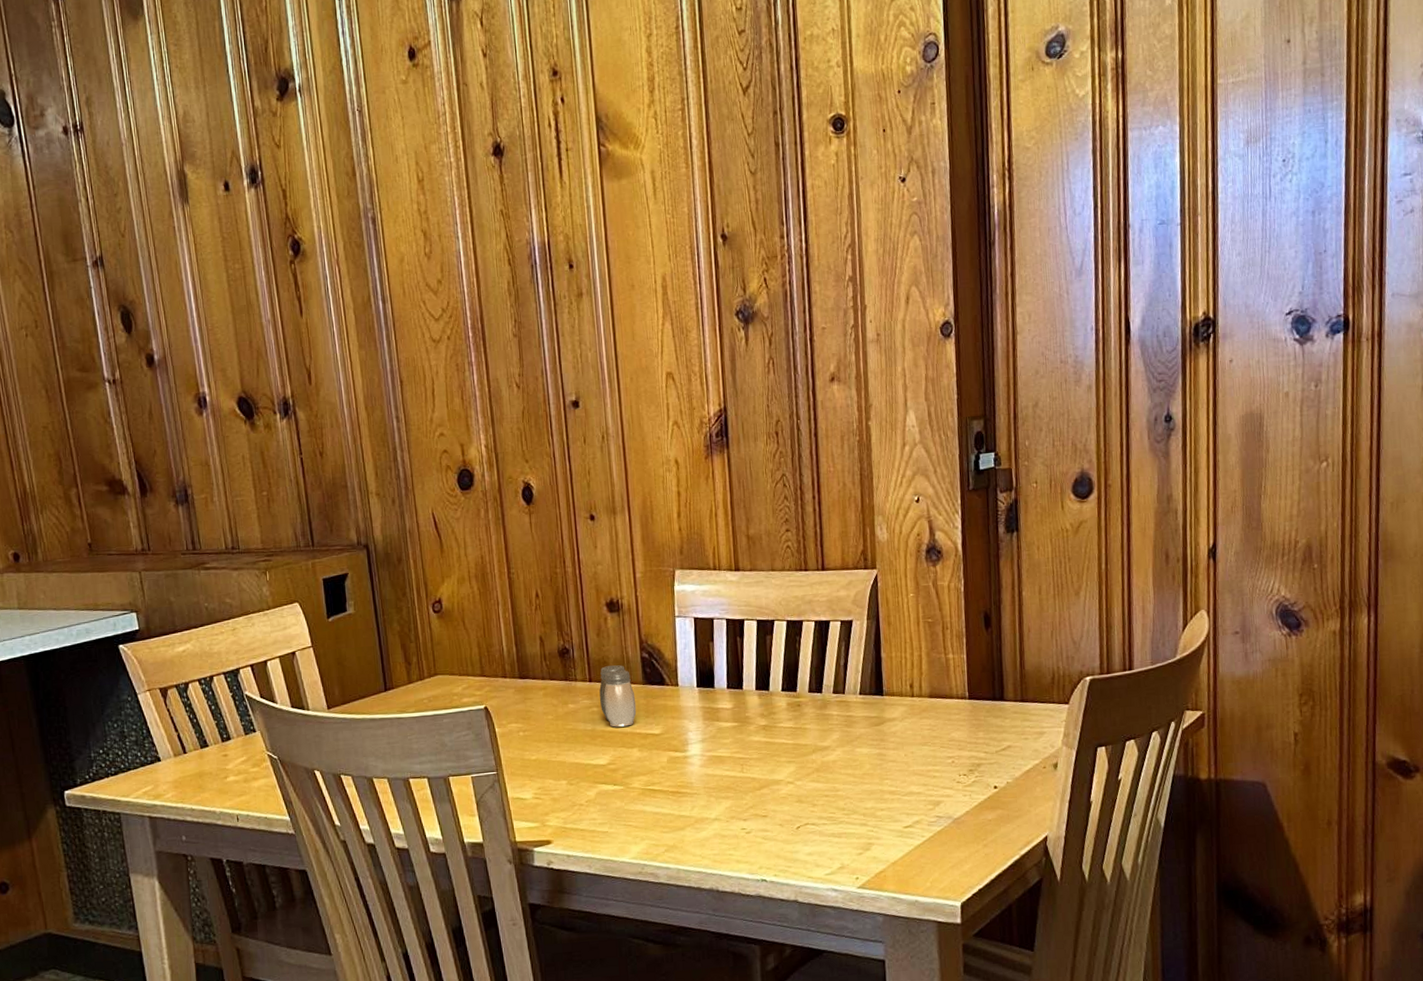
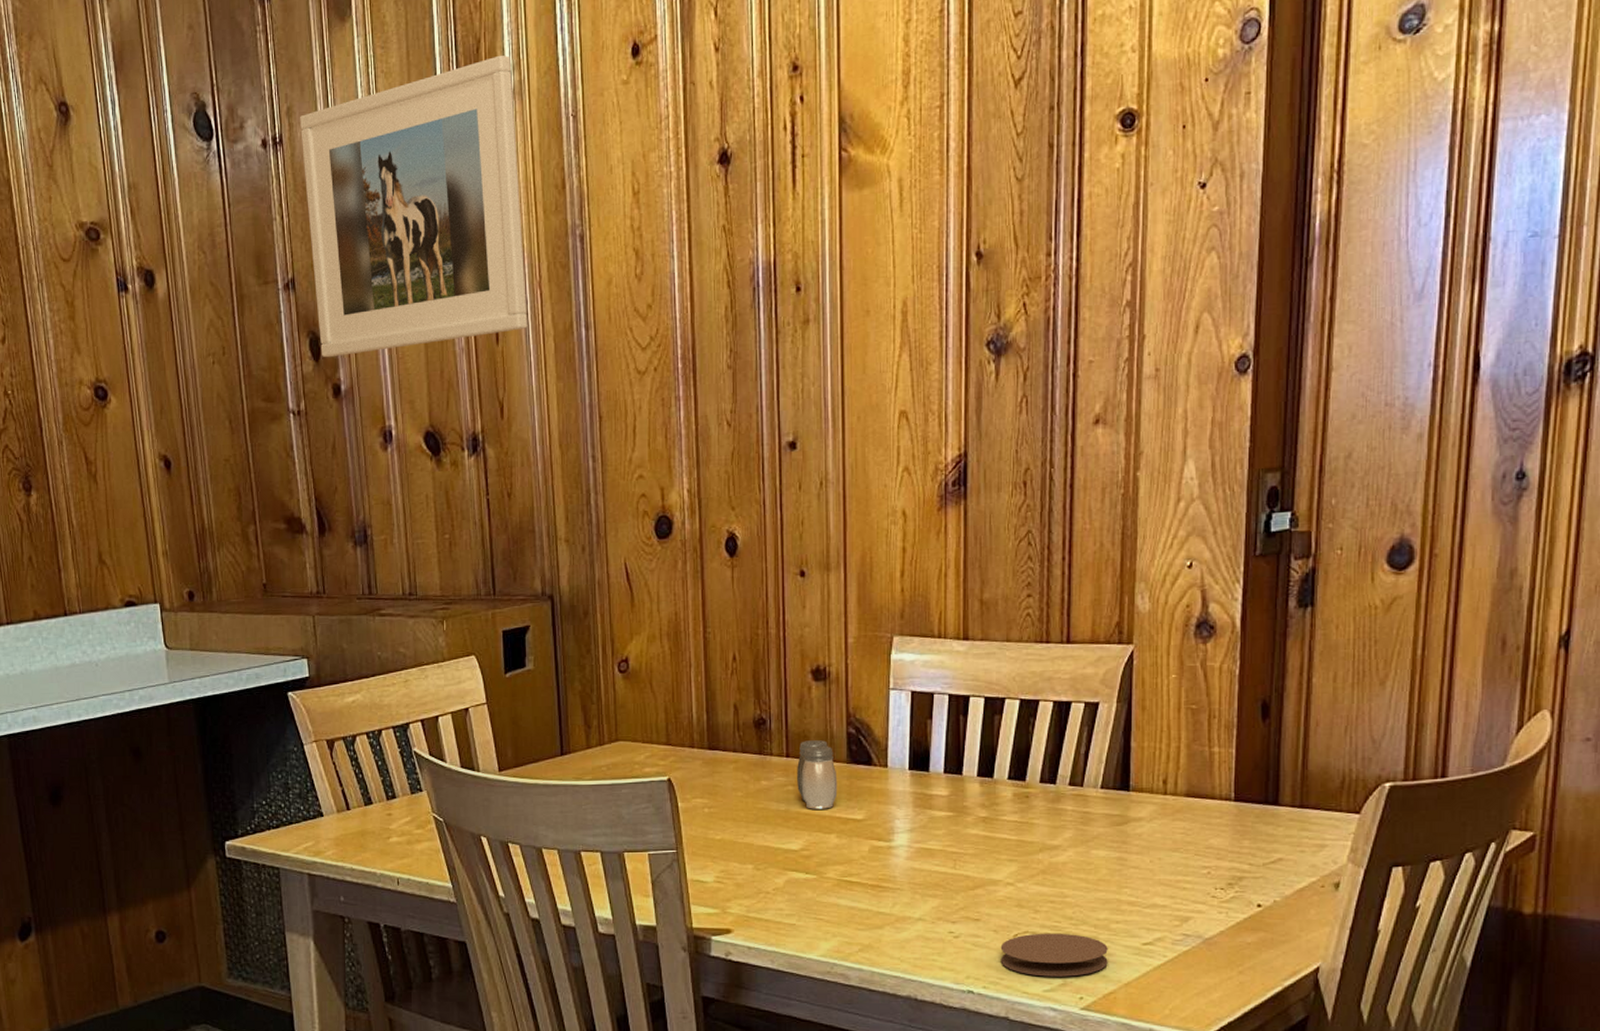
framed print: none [98,54,329,330] -> present [299,55,528,358]
coaster: none [786,822,877,862] -> present [1000,933,1108,977]

